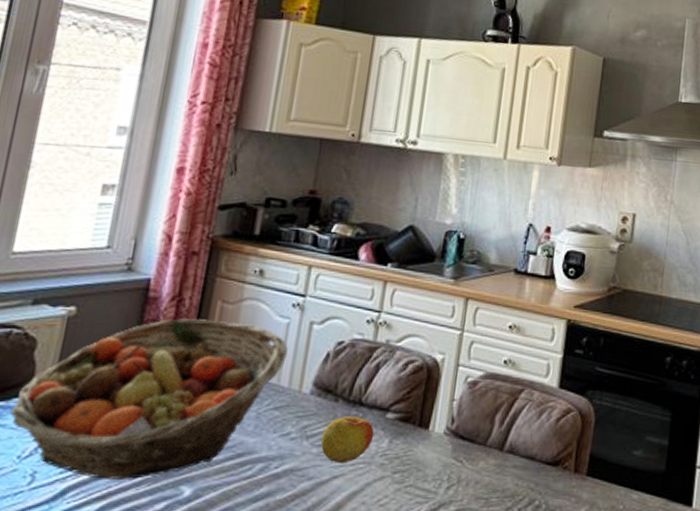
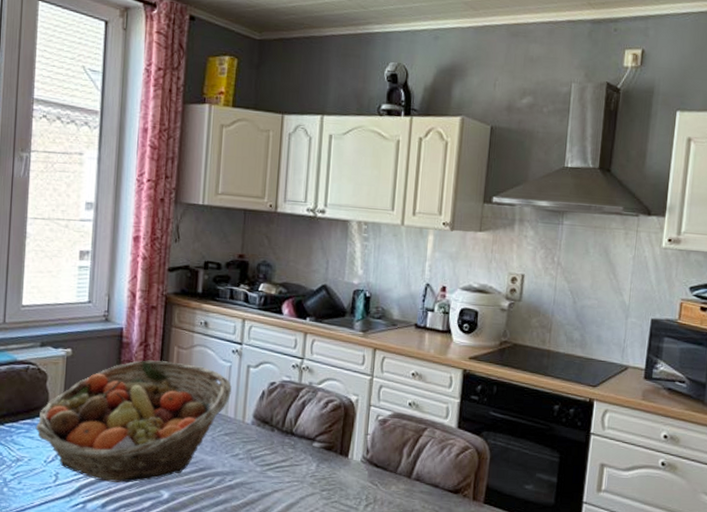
apple: present [320,417,375,464] -> none [262,443,305,481]

